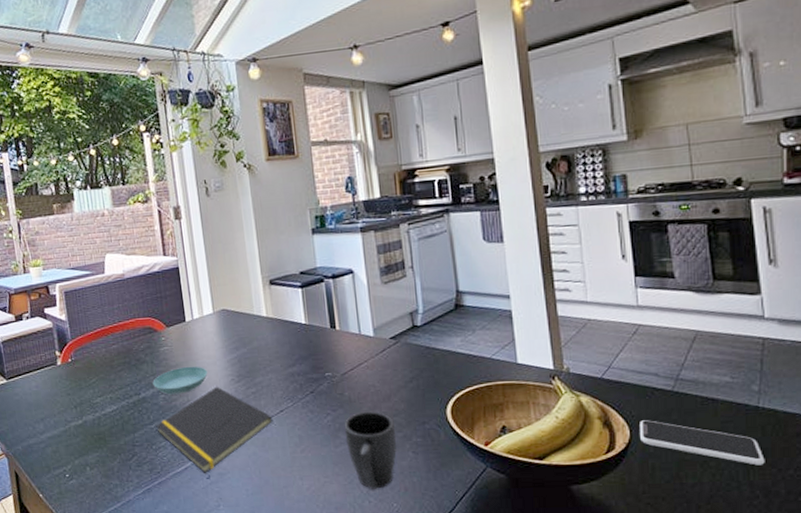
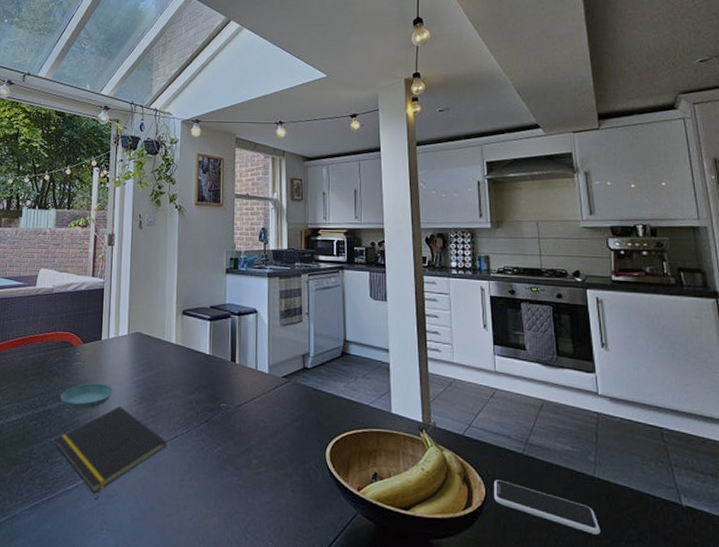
mug: present [344,411,397,489] -> none [231,445,278,526]

